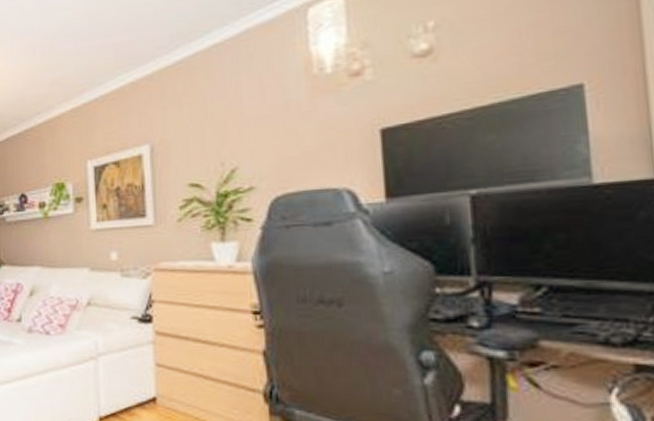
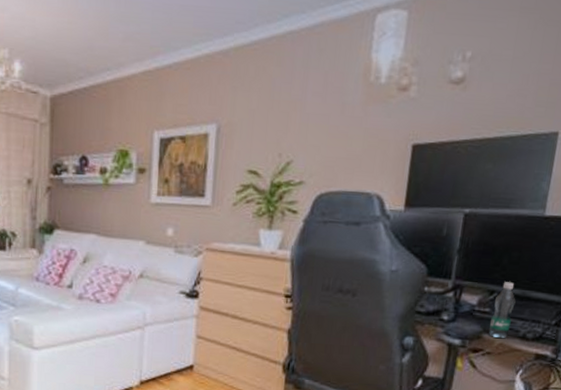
bottle: none [545,271,581,347] -> present [488,282,516,339]

